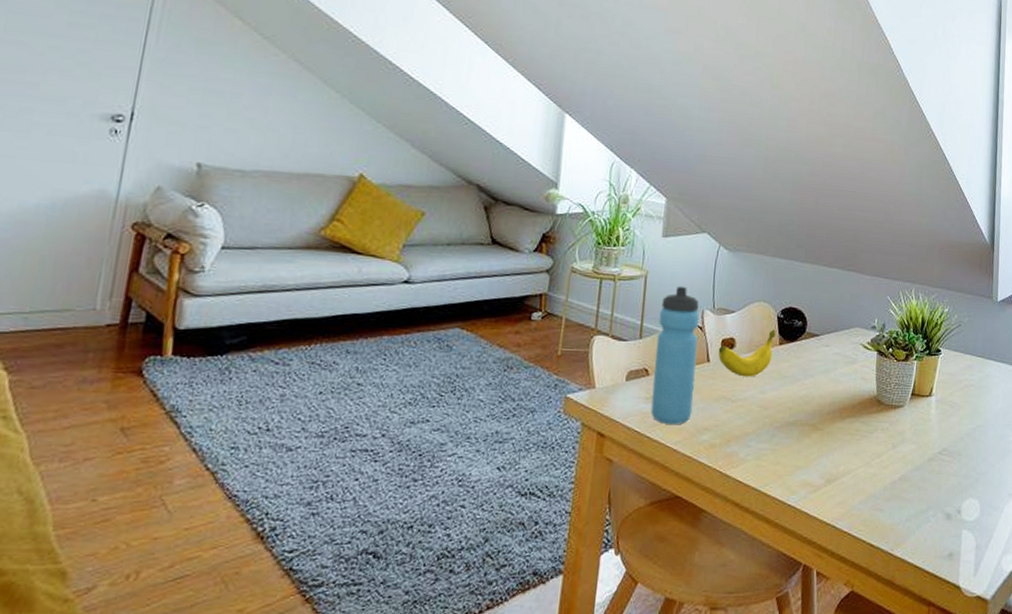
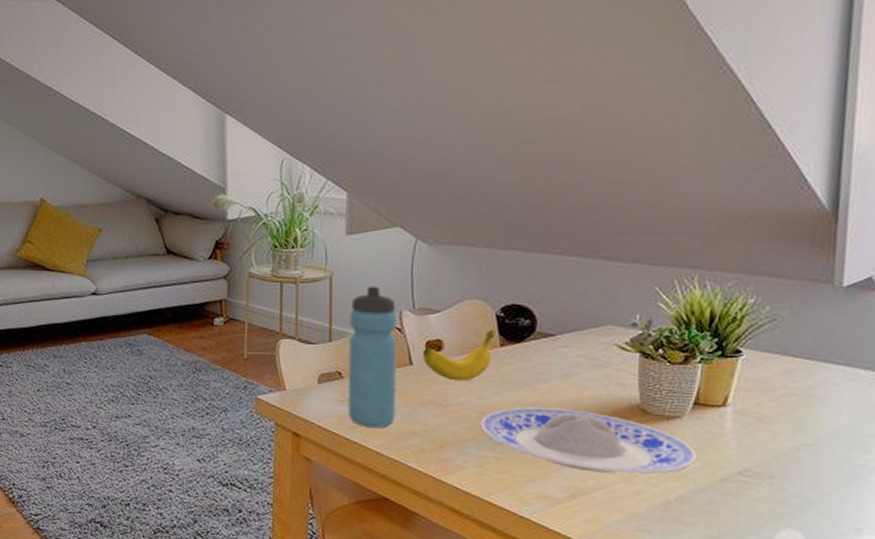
plate: none [760,400,913,459] -> present [480,407,697,475]

